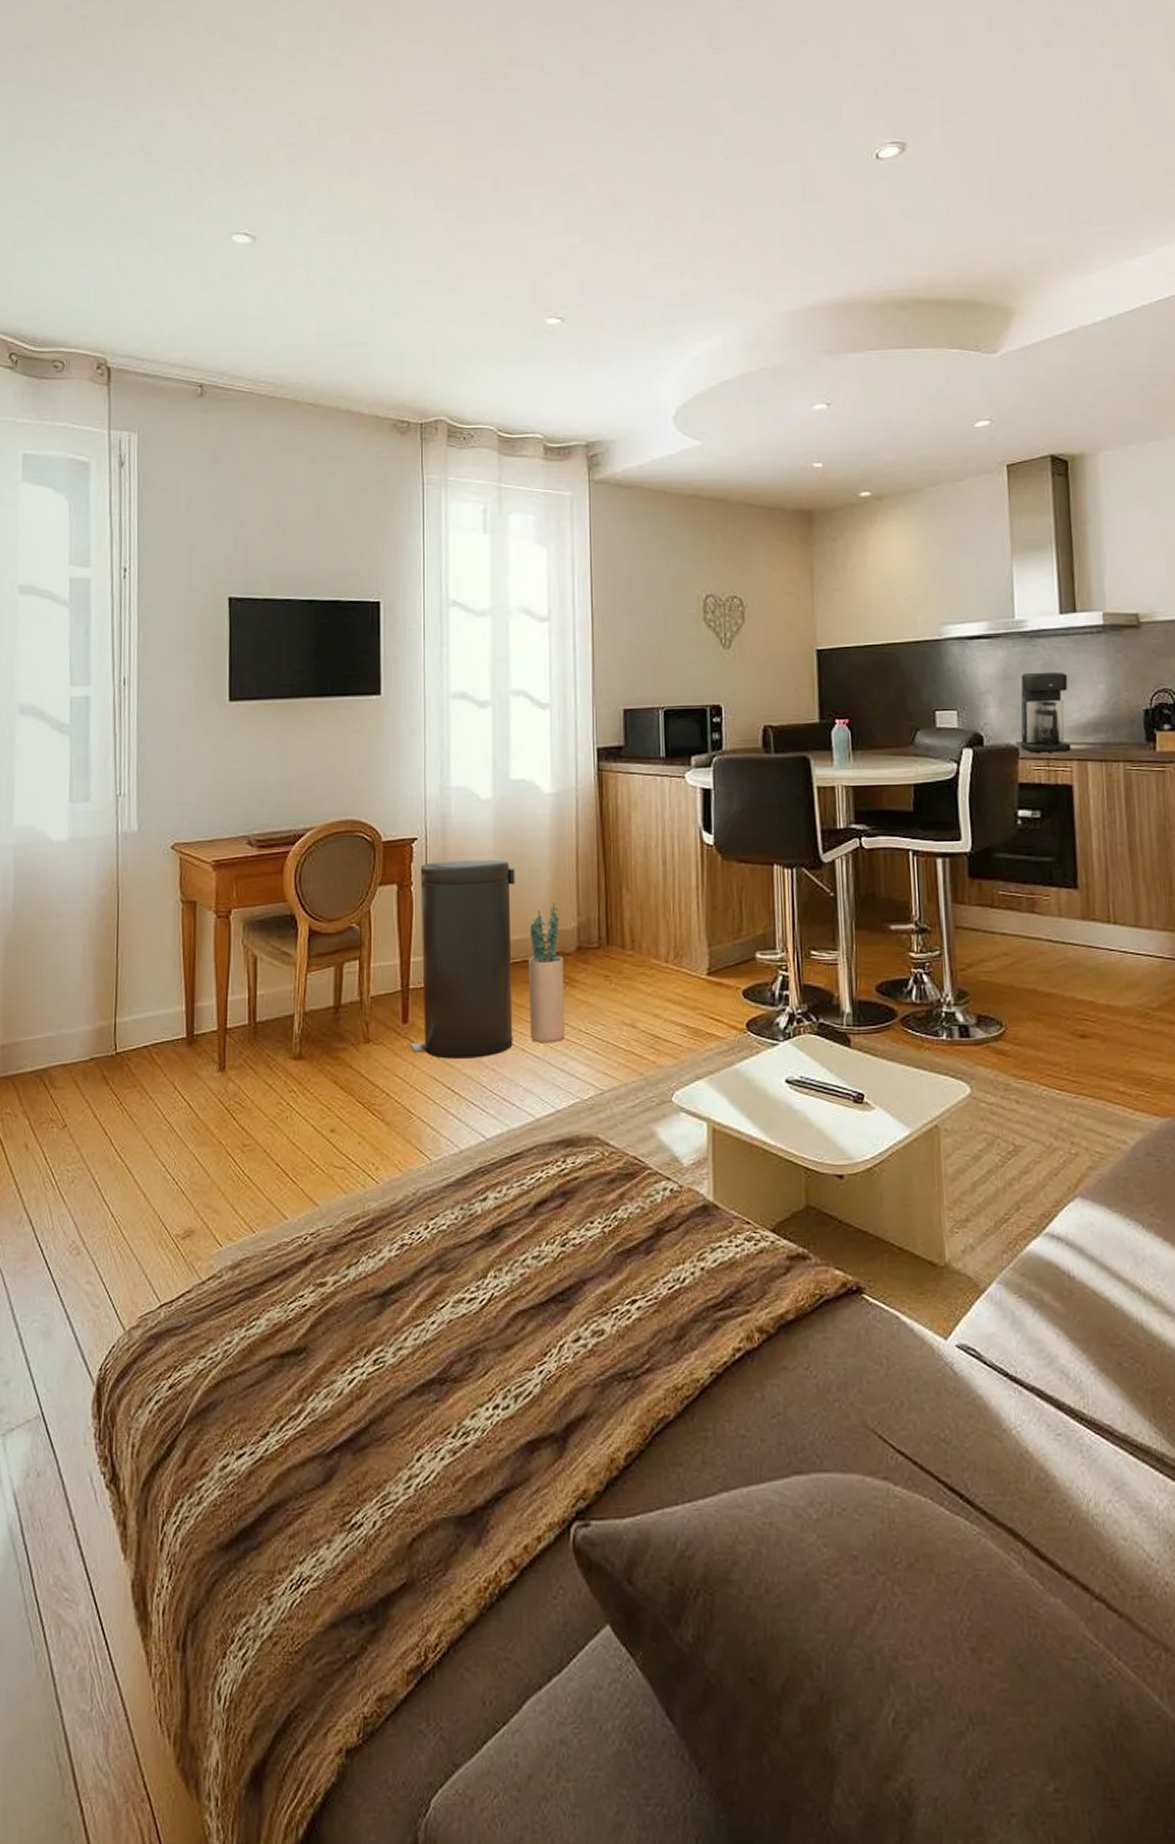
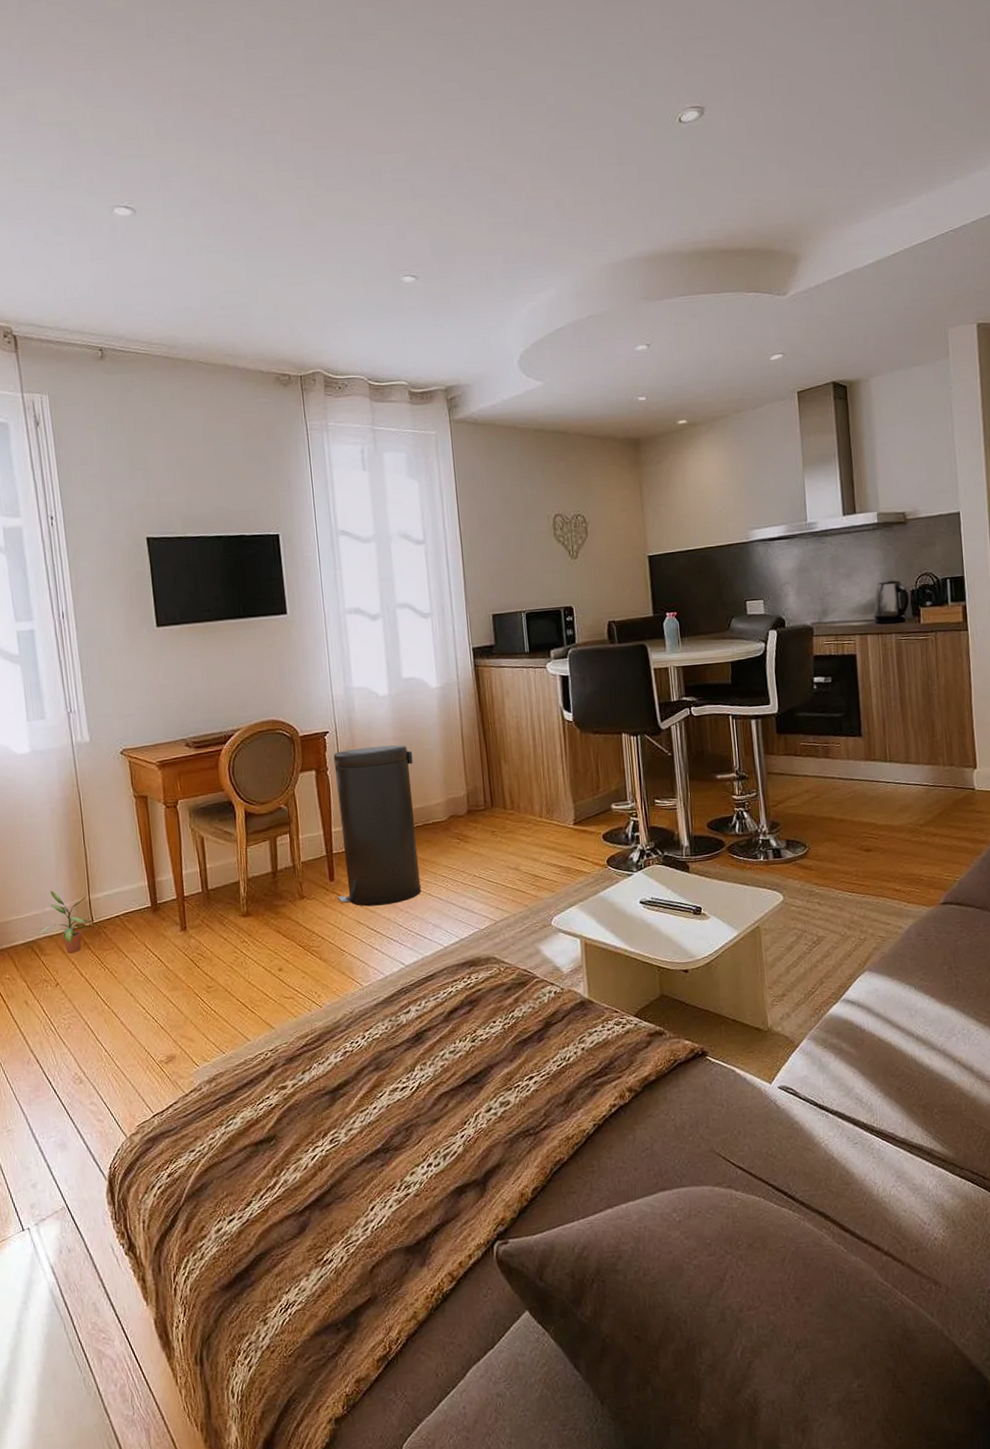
potted plant: none [51,1008,122,1089] -> present [38,890,99,954]
vase: present [528,903,566,1044] -> none [428,776,463,889]
coffee maker: present [1020,671,1072,753] -> none [813,563,855,631]
kettle: none [1096,695,1142,751] -> present [874,580,909,625]

